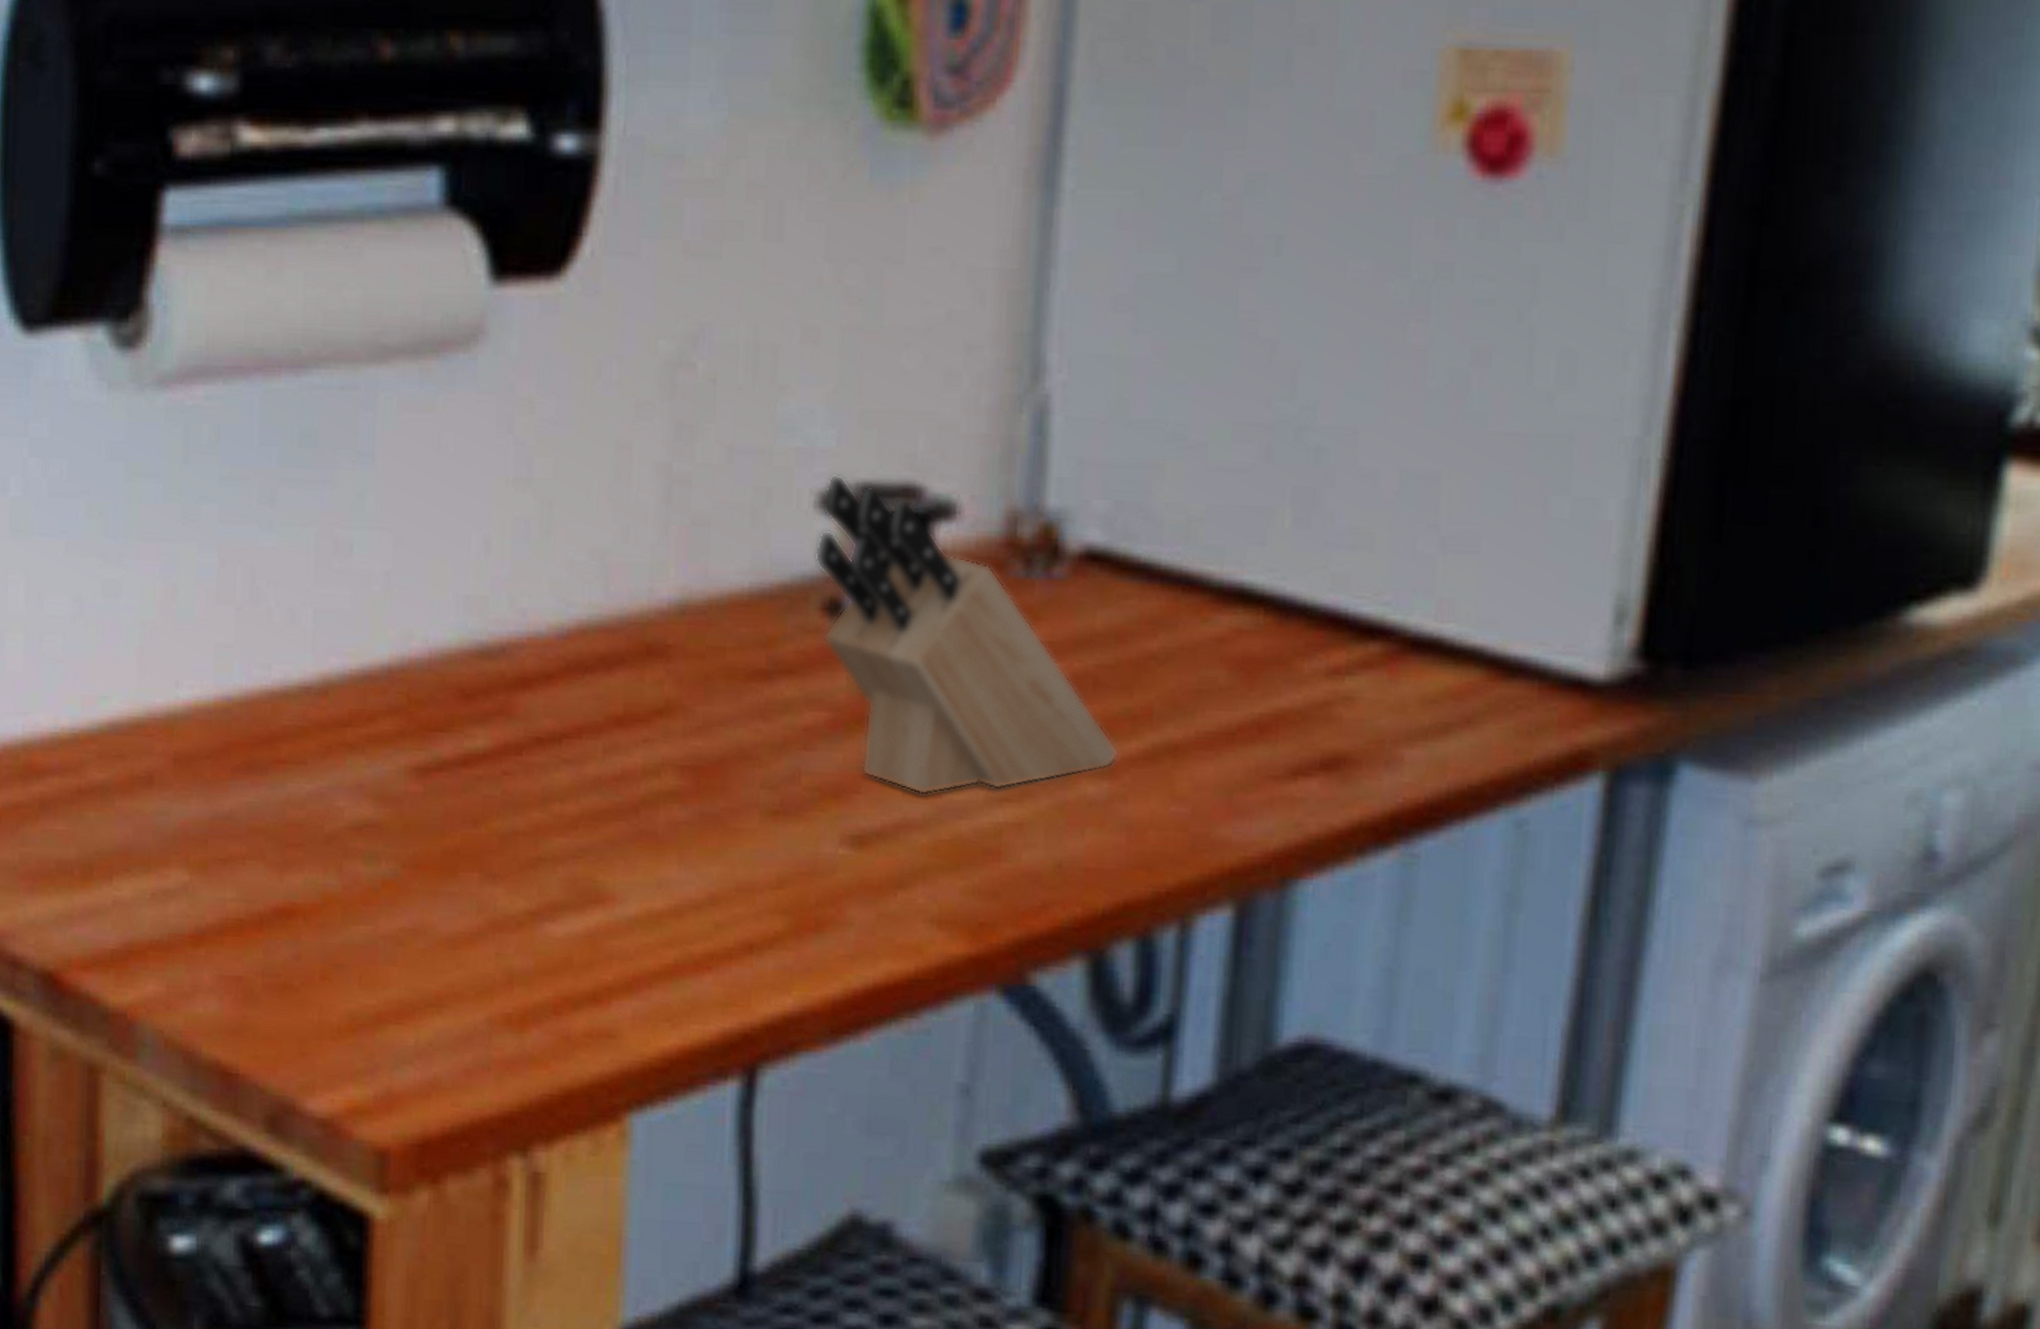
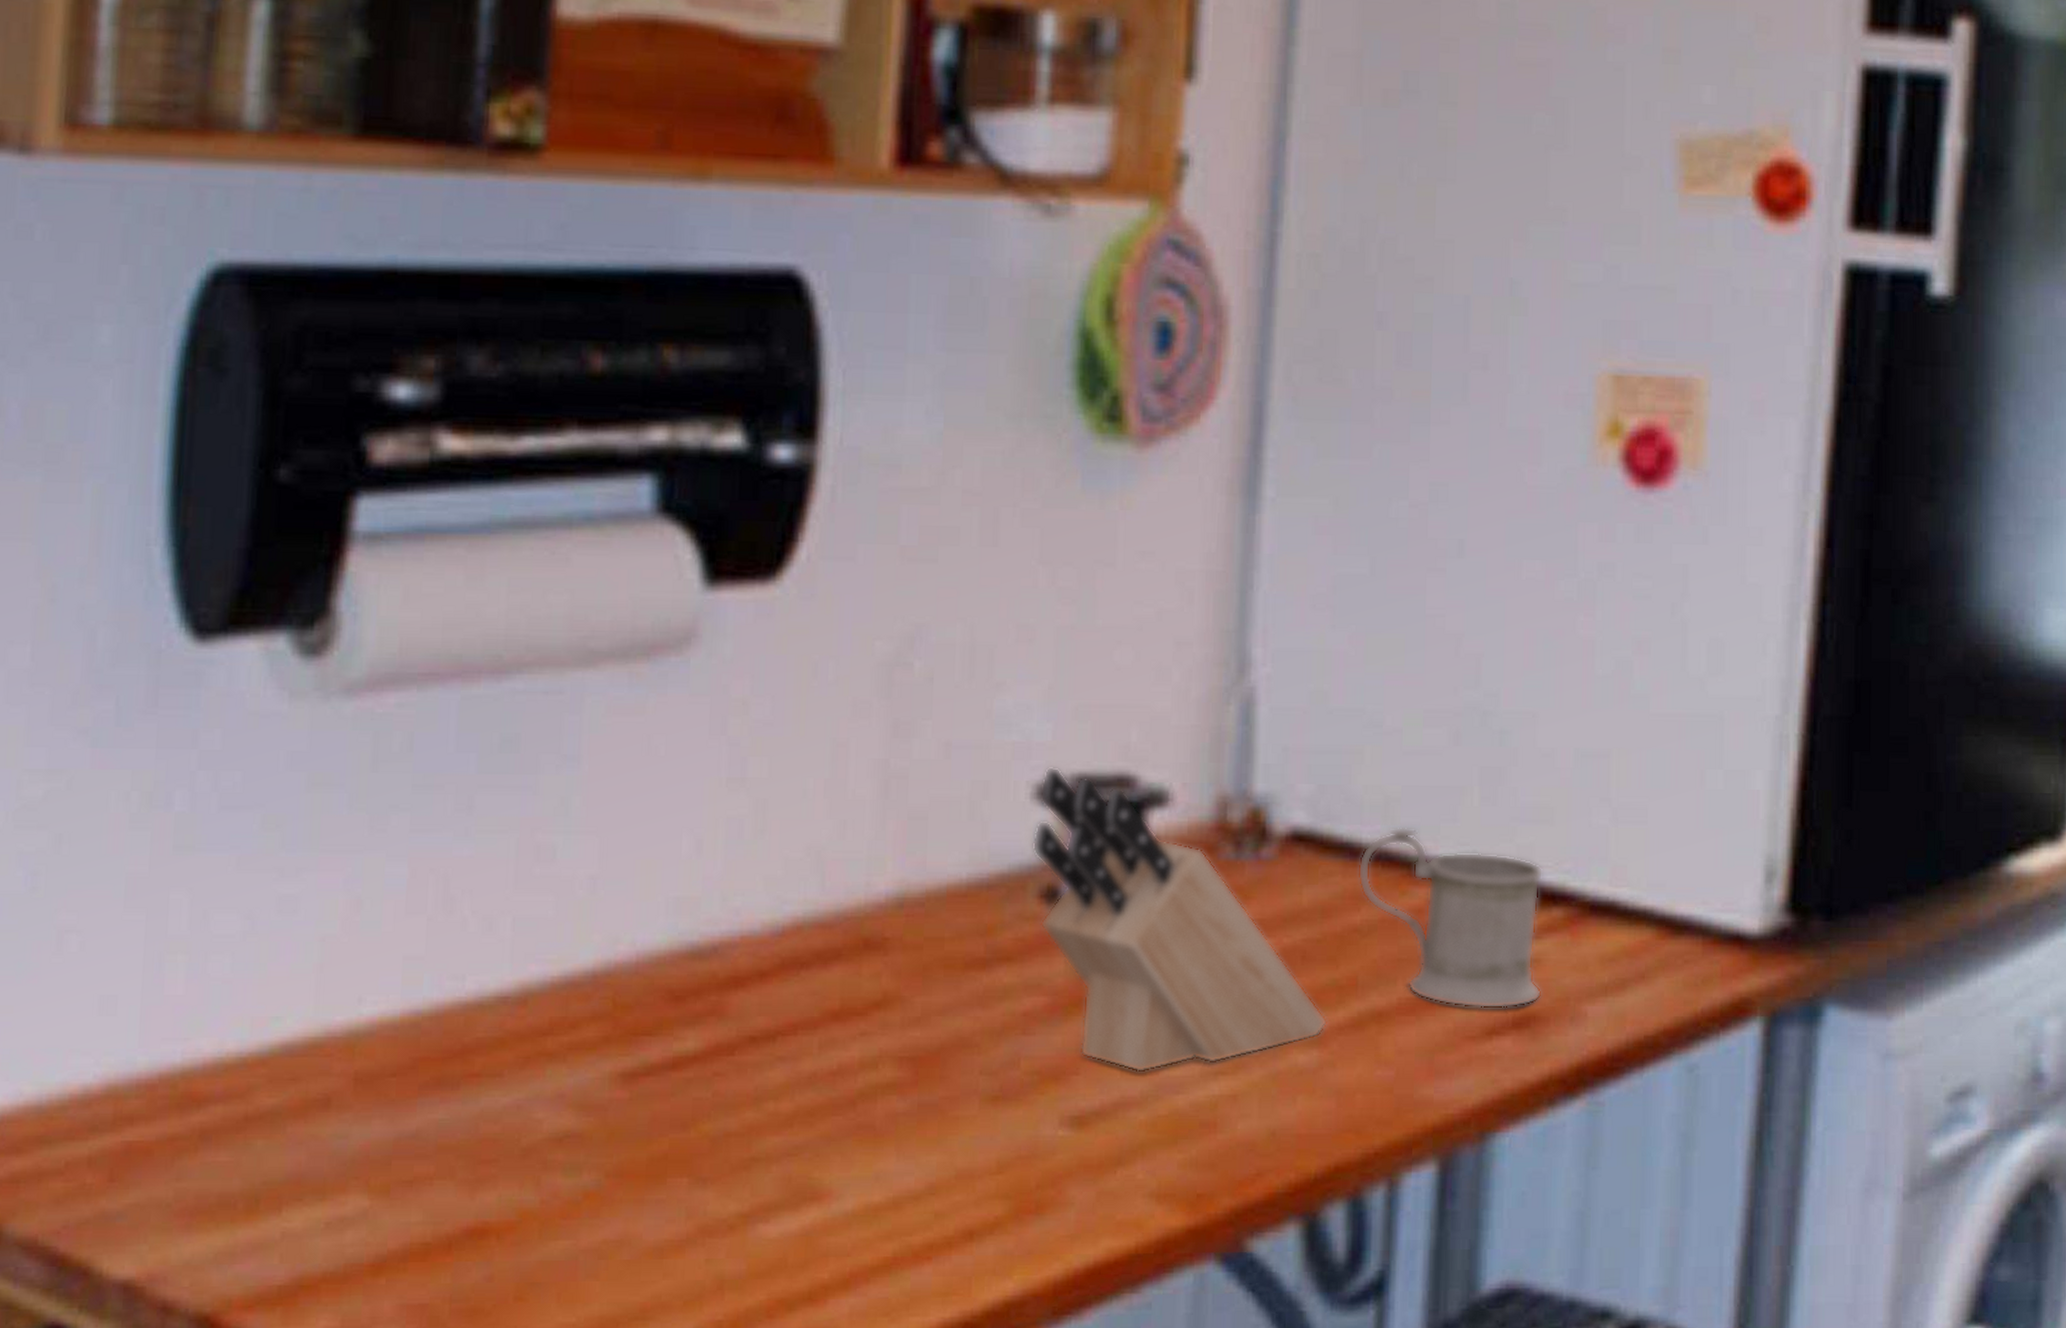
mug: none [1155,548,1361,749] -> present [1357,826,1544,1009]

